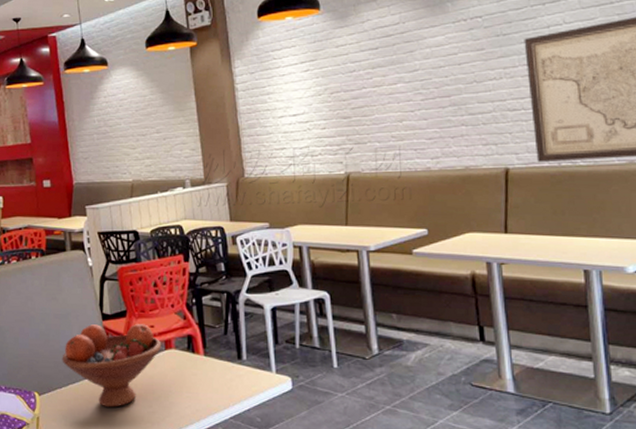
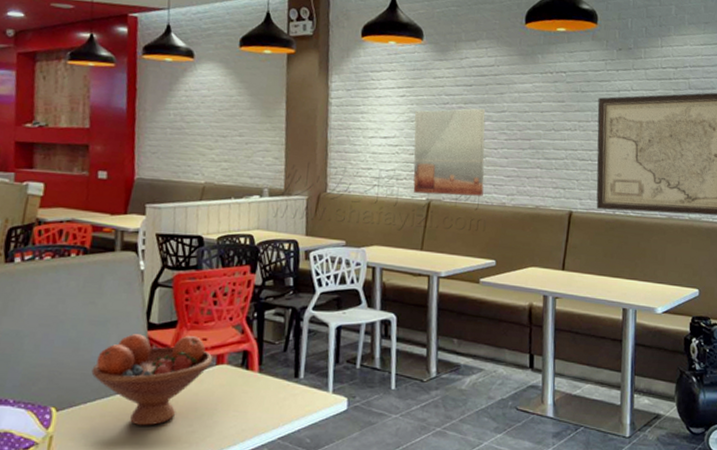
wall art: none [322,70,405,167] -> present [413,108,485,197]

